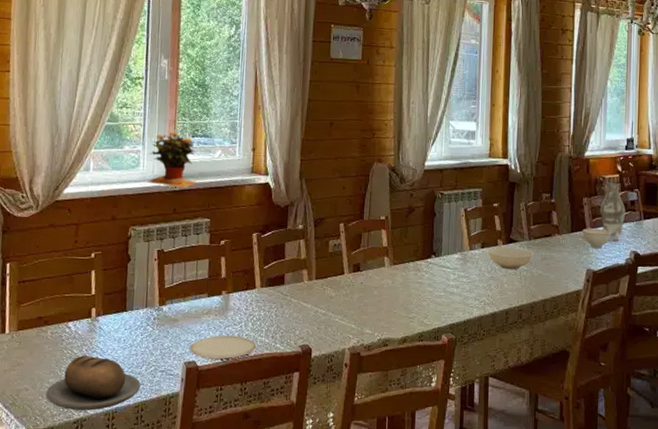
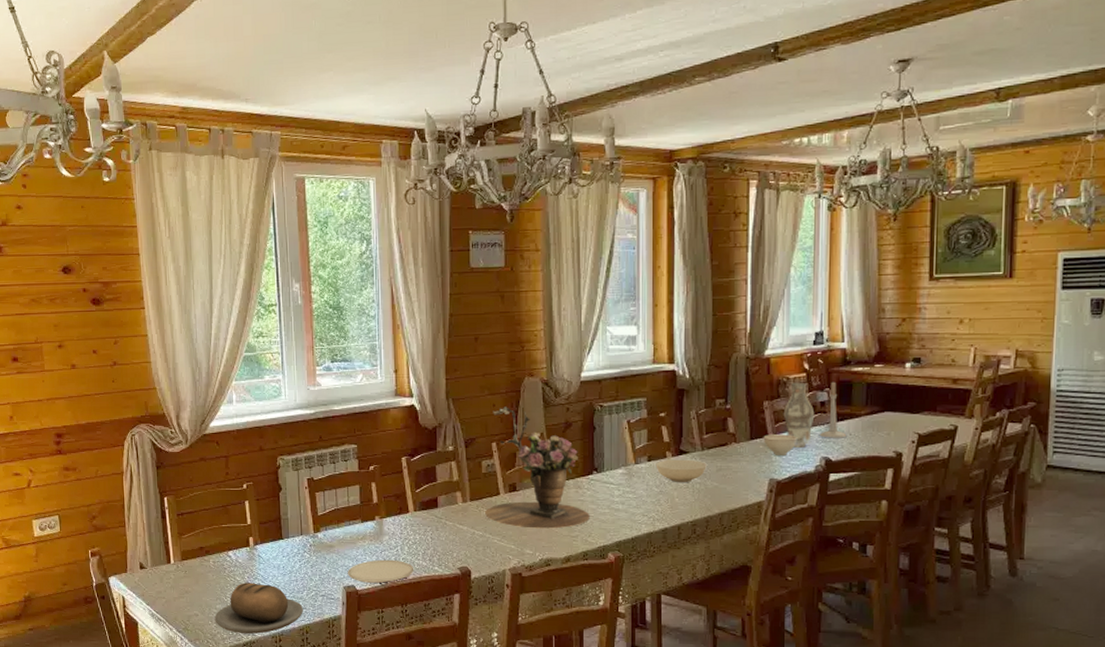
flower arrangement: present [147,132,197,188] -> none [289,358,340,415]
flower arrangement: none [329,189,427,310] -> present [485,407,590,529]
candlestick: none [629,183,652,235] -> present [819,381,847,438]

